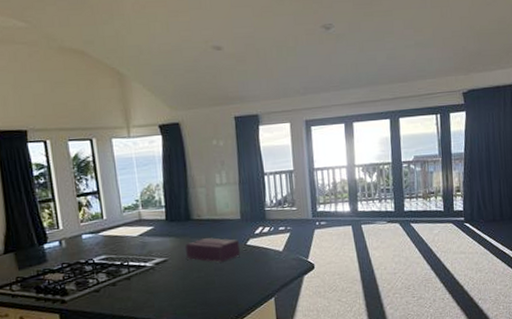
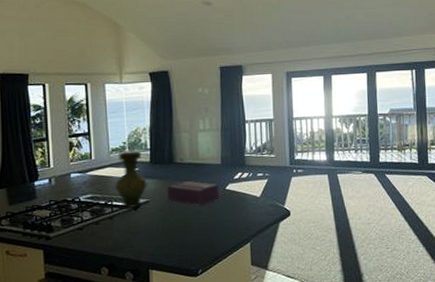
vase: none [130,208,164,270] -> present [115,150,147,210]

